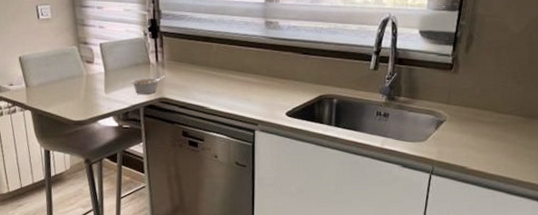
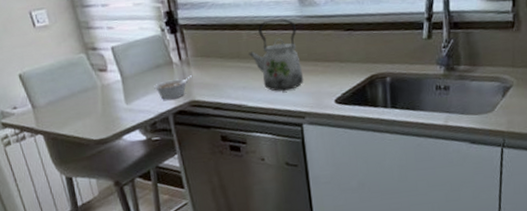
kettle: none [216,37,261,100] -> present [249,18,304,92]

